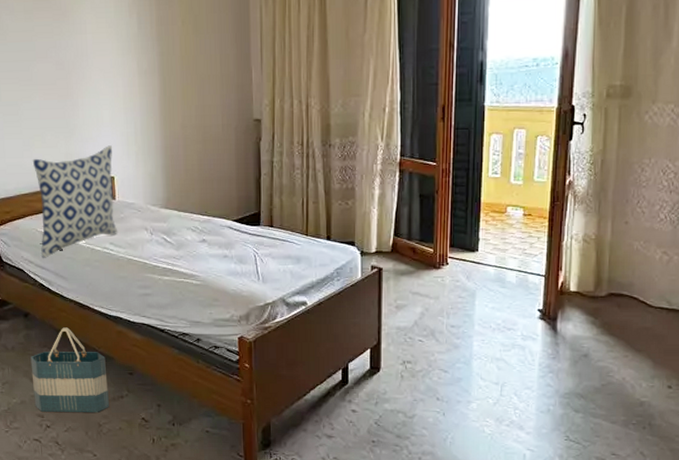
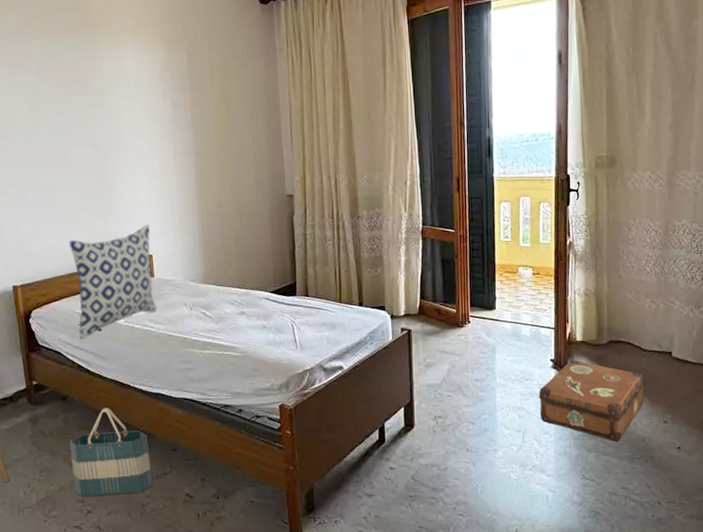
suitcase: none [522,312,647,404] -> present [539,360,644,442]

